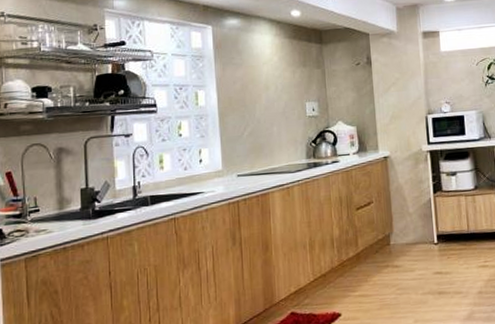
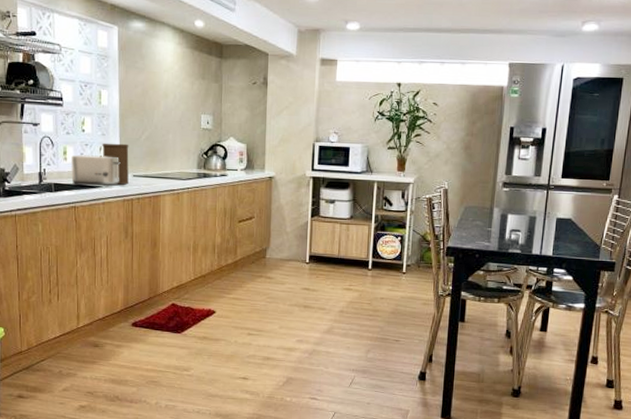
toaster: none [168,157,223,196] -> present [71,155,121,188]
canister: none [201,142,233,188] -> present [102,143,129,185]

